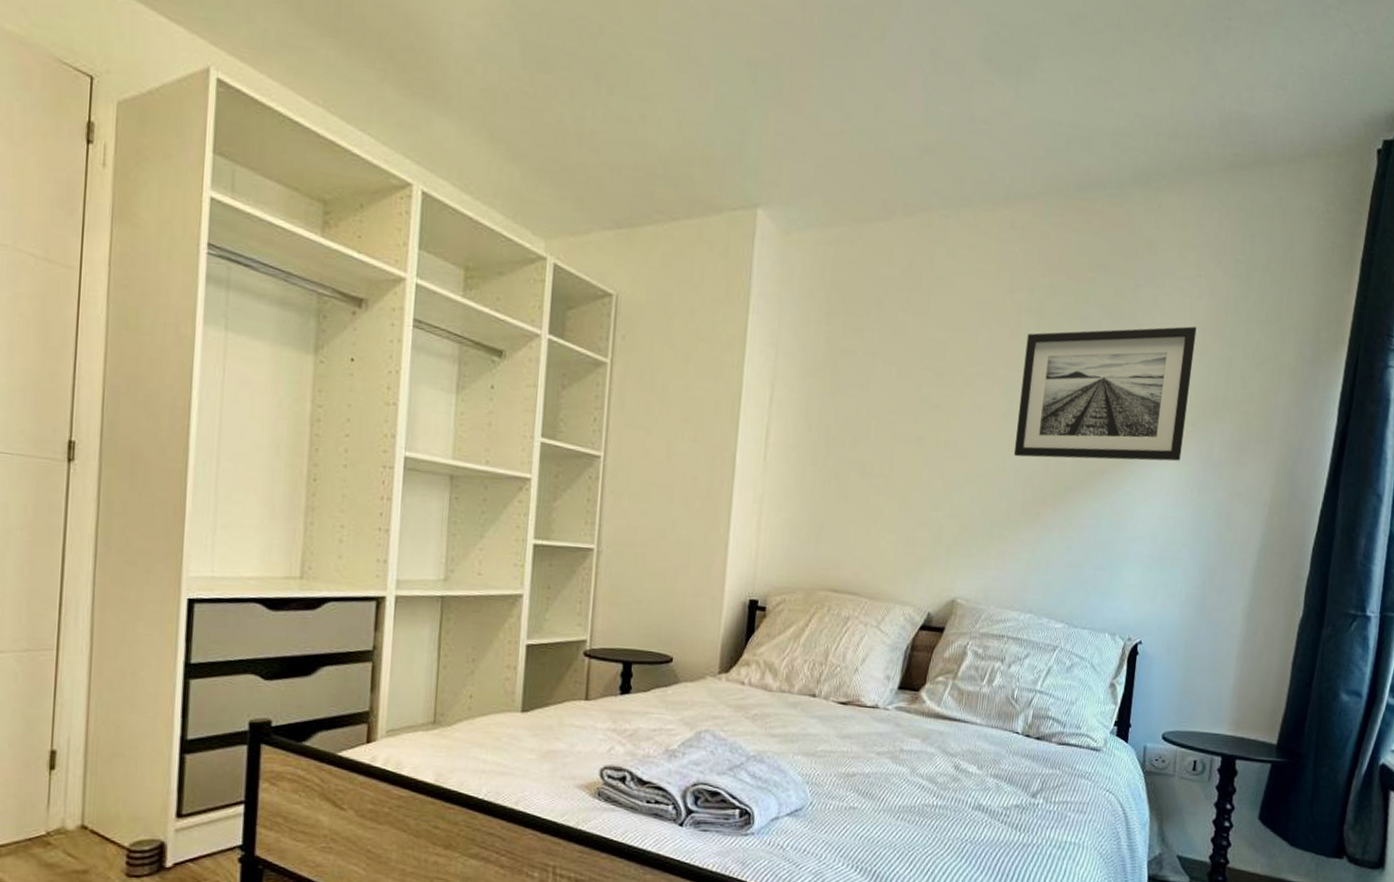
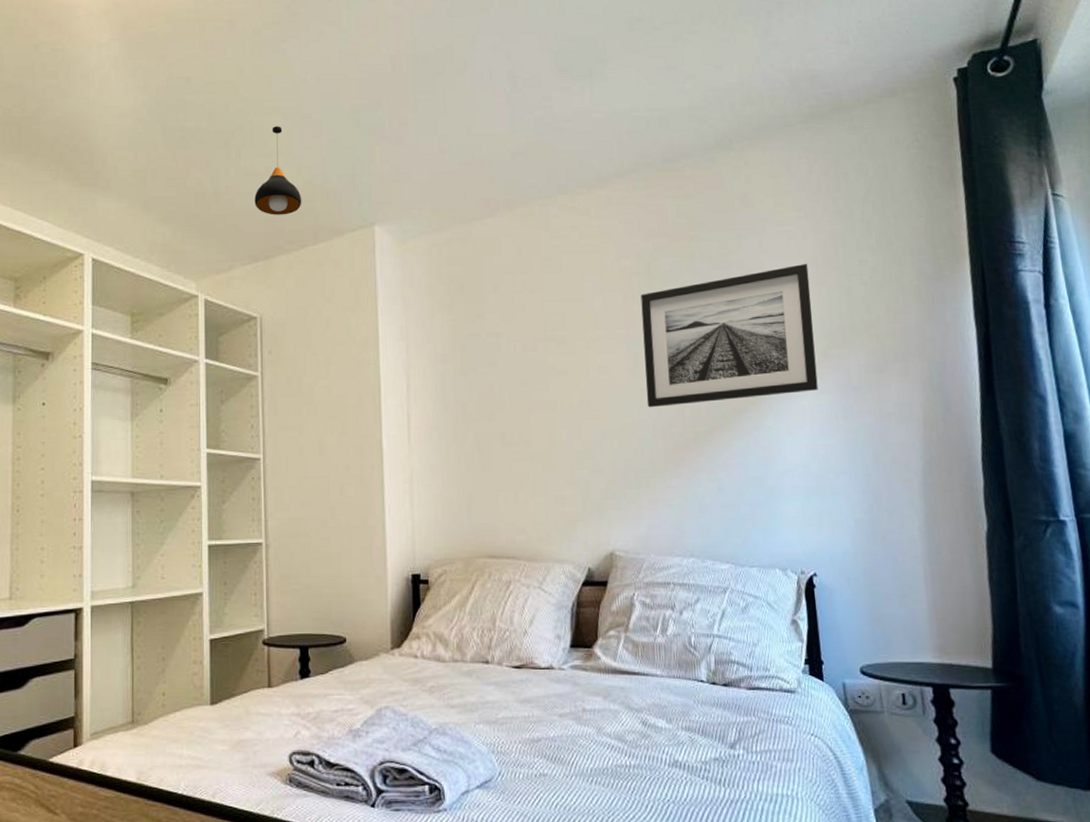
pendant light: none [623,64,679,178] -> present [254,126,302,215]

